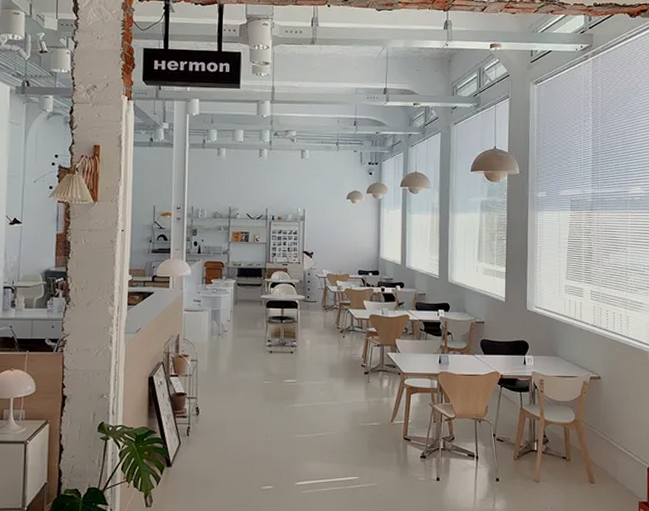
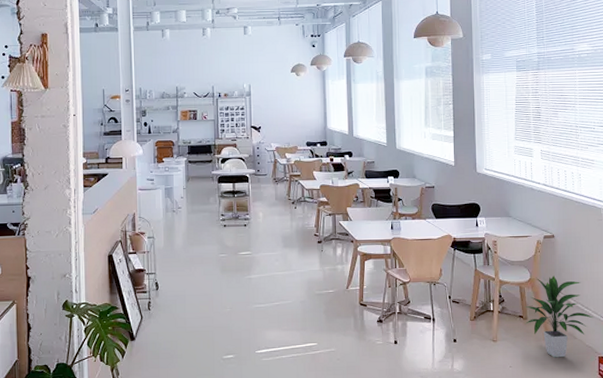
indoor plant: none [567,417,636,501] -> present [524,275,594,358]

